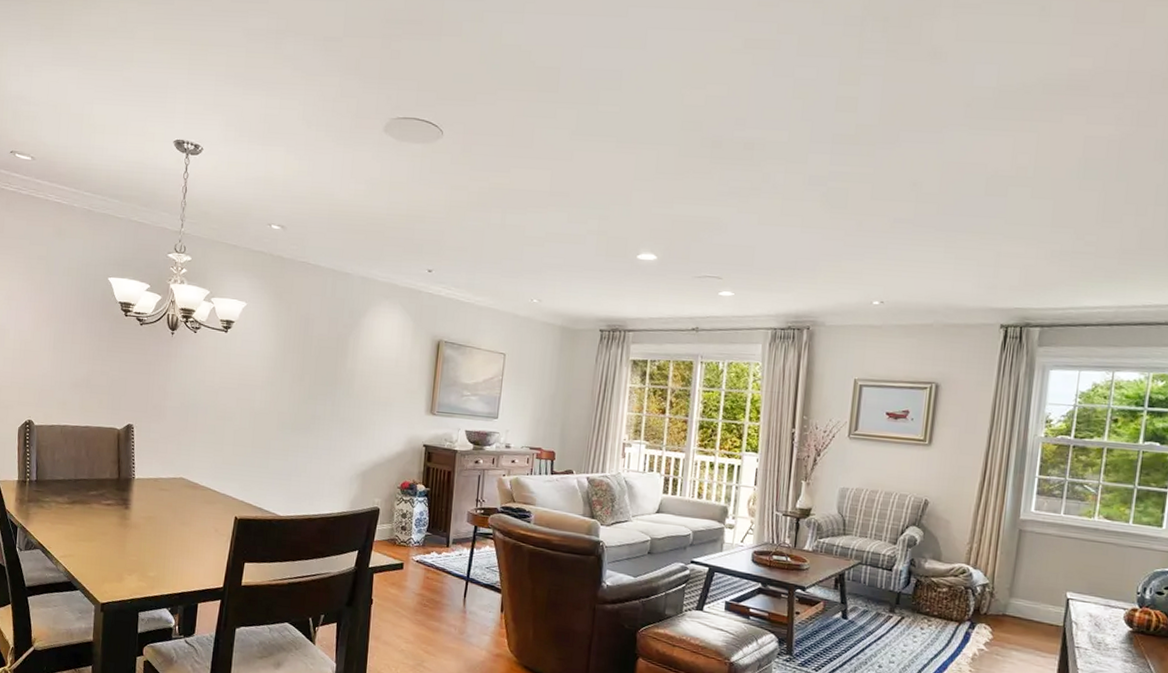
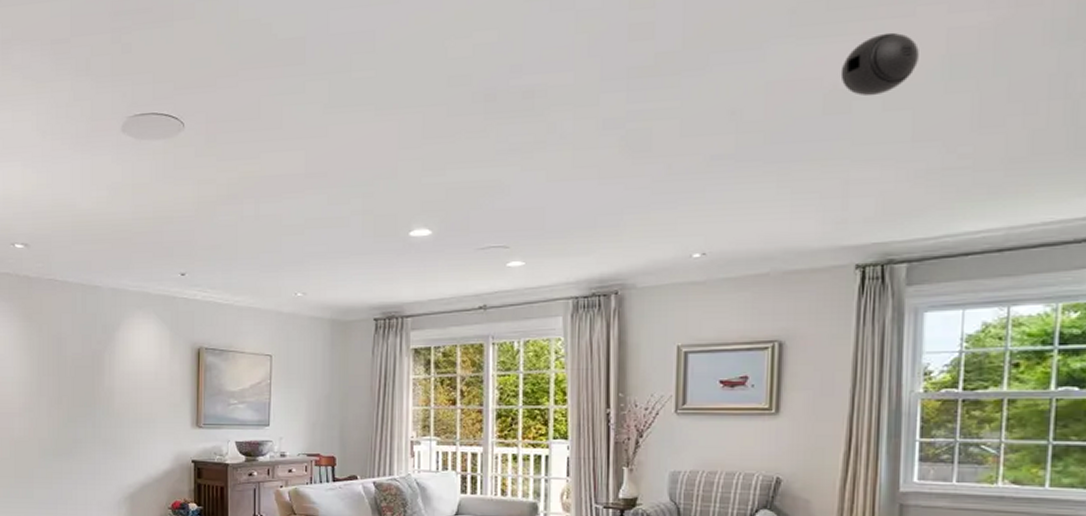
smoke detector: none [1001,133,1062,185] -> present [840,32,919,97]

